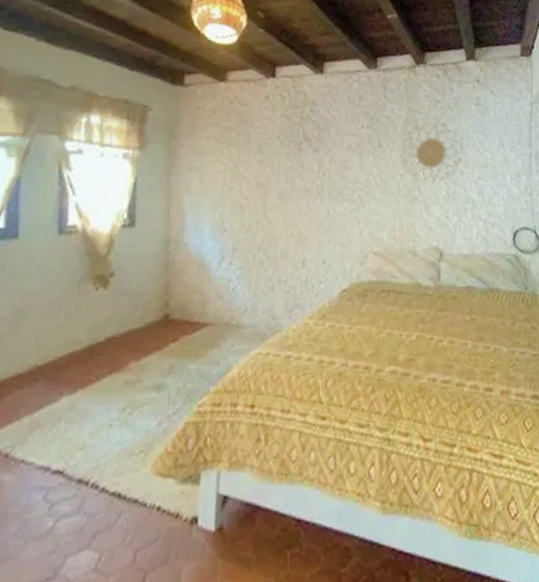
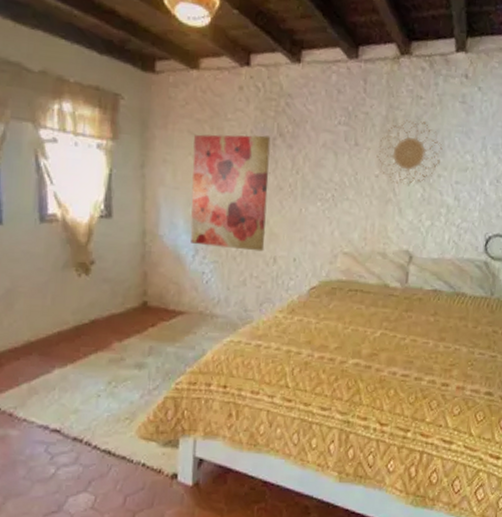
wall art: none [216,140,297,255] -> present [190,134,271,252]

